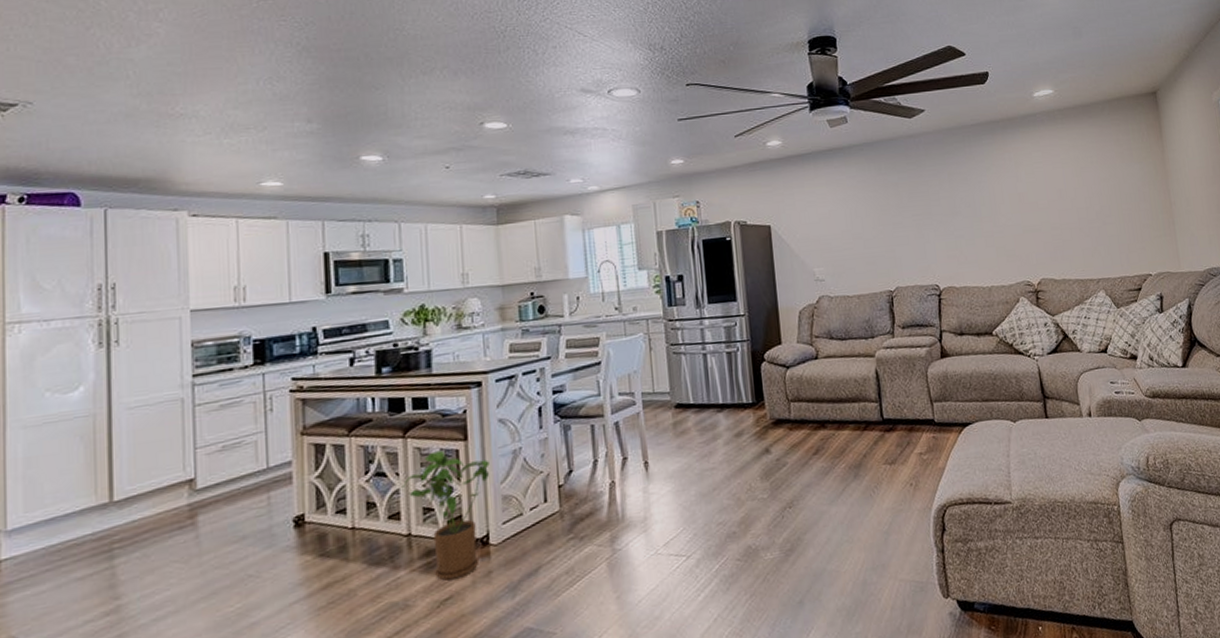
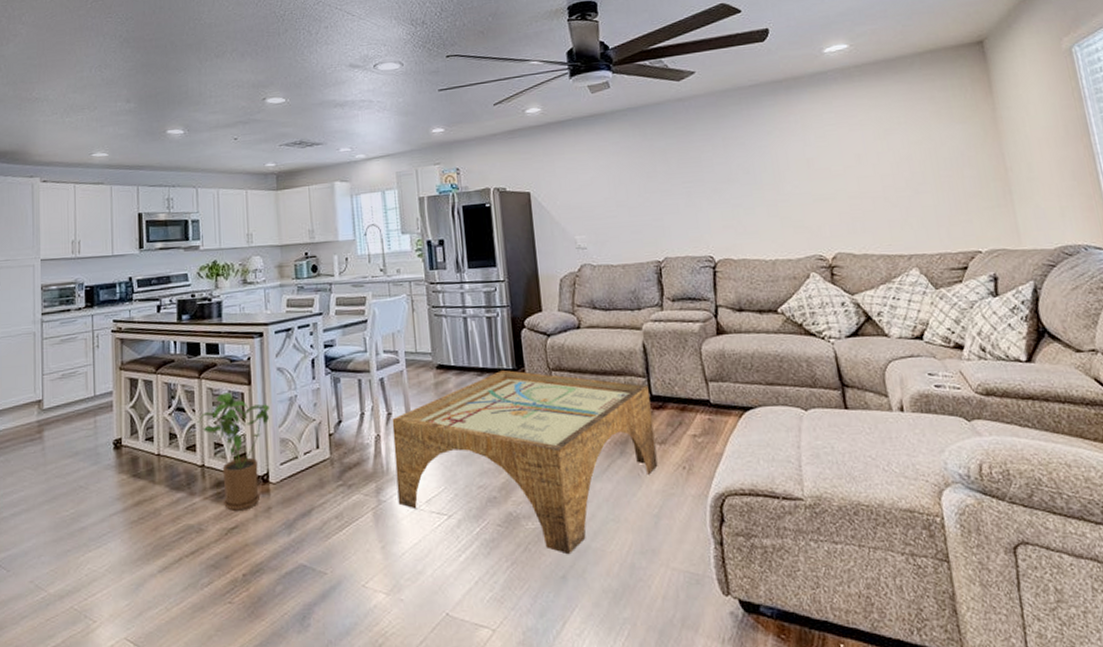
coffee table: none [627,404,888,580] -> present [392,370,658,555]

